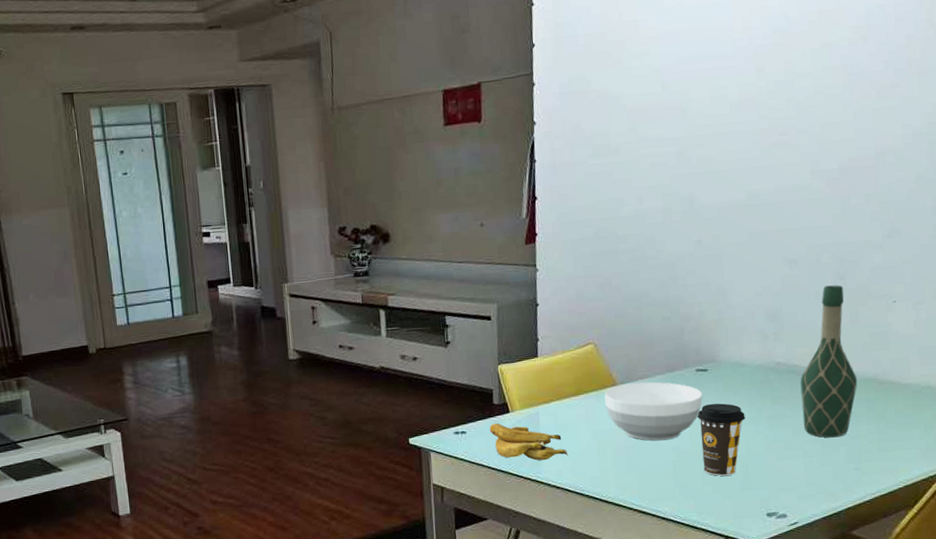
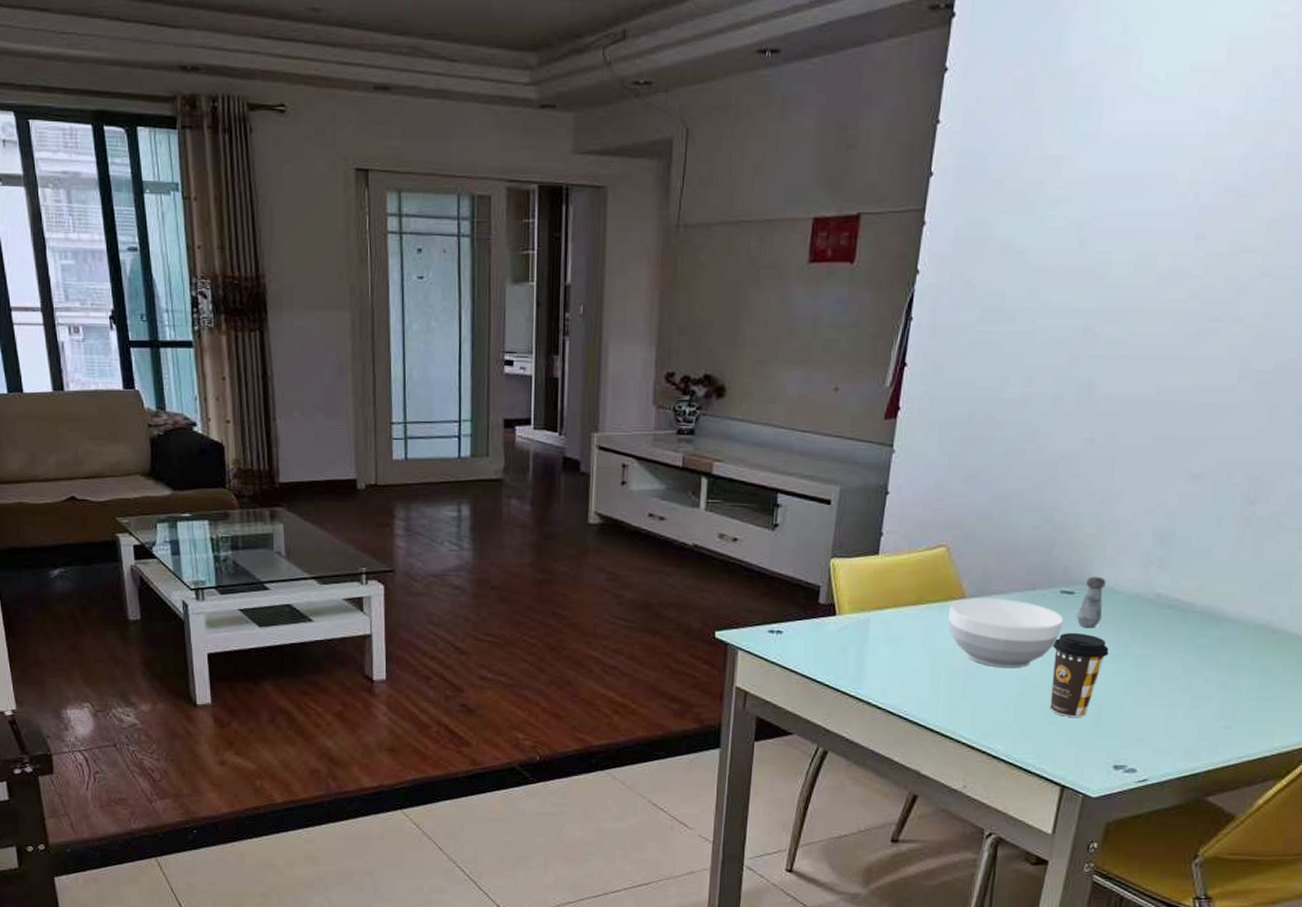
banana: present [489,423,568,461] -> none [810,625,896,675]
salt shaker: none [712,354,735,398] -> present [1076,576,1106,629]
wine bottle: present [800,285,858,438] -> none [1174,510,1252,689]

